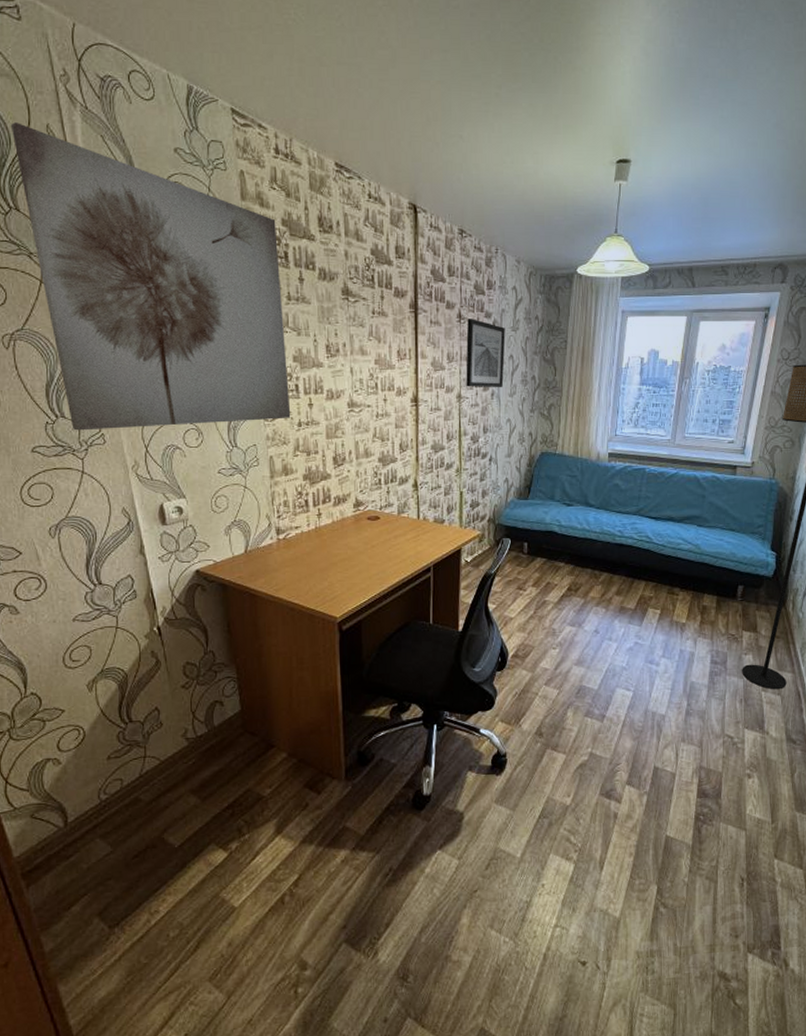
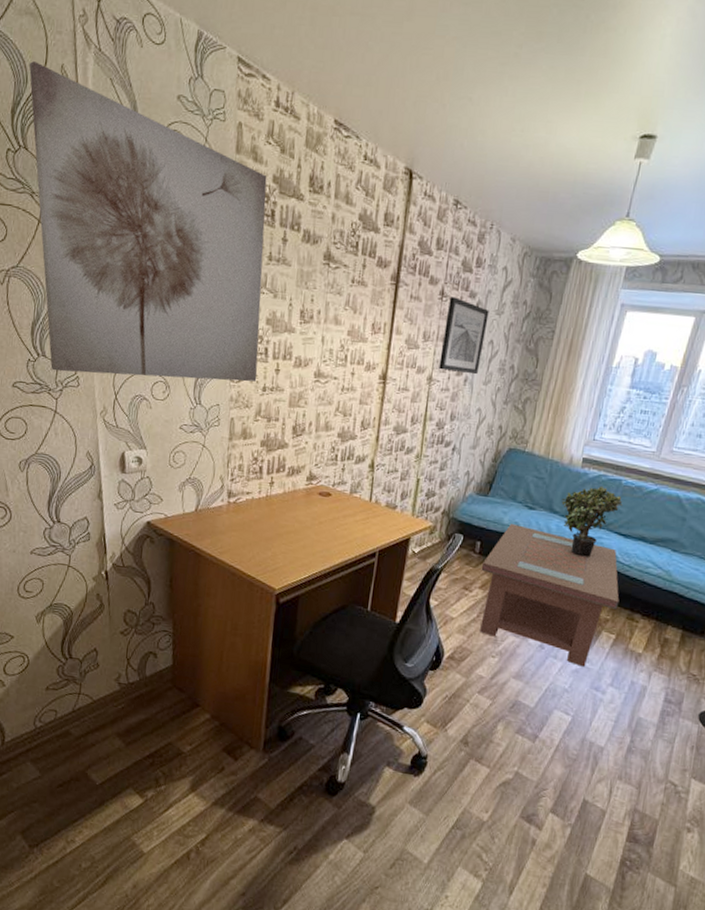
coffee table: none [531,522,659,644] -> present [480,524,619,667]
potted plant: none [595,476,649,543] -> present [561,485,623,557]

